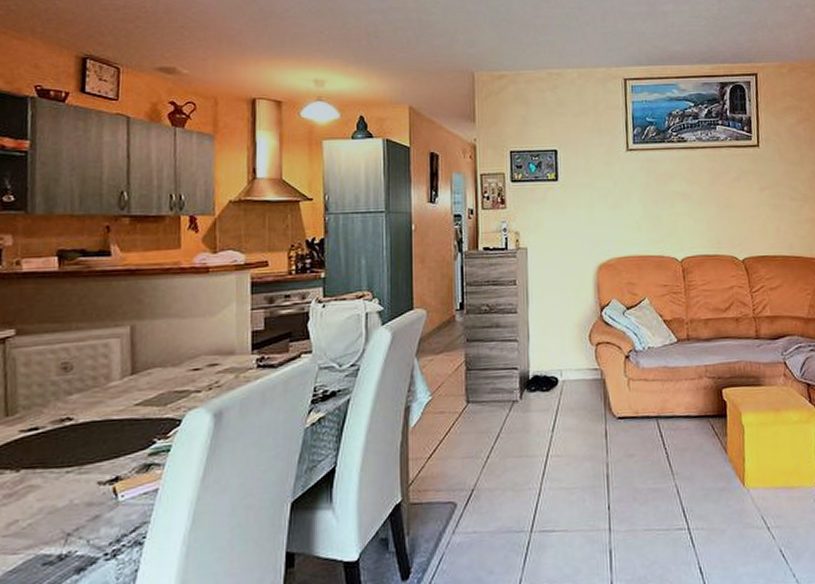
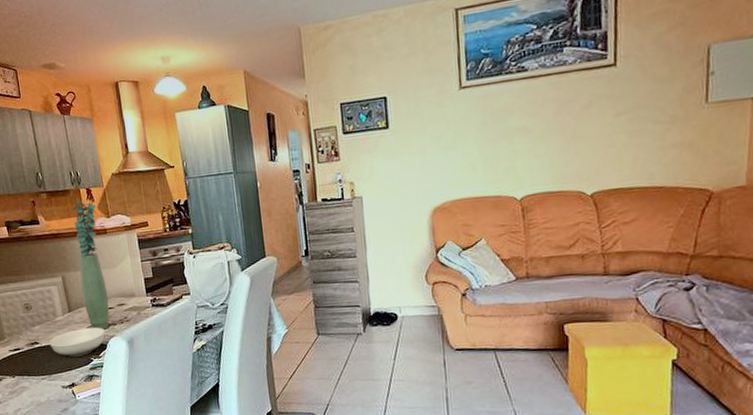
bowl: none [88,396,183,439] -> present [48,327,106,358]
vase: none [157,226,199,399] -> present [73,197,110,330]

